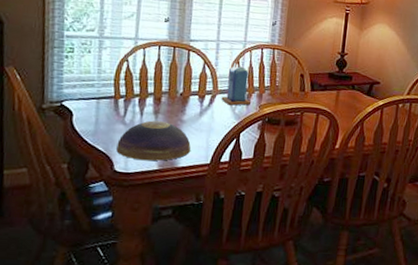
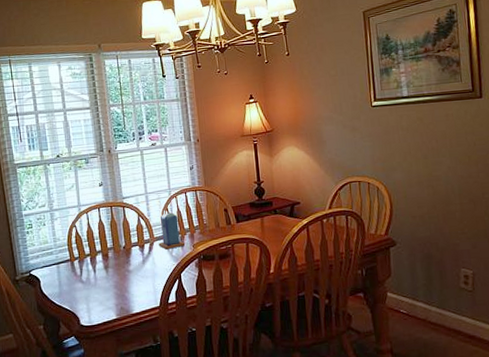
decorative bowl: present [116,120,191,161] -> none [79,274,142,313]

